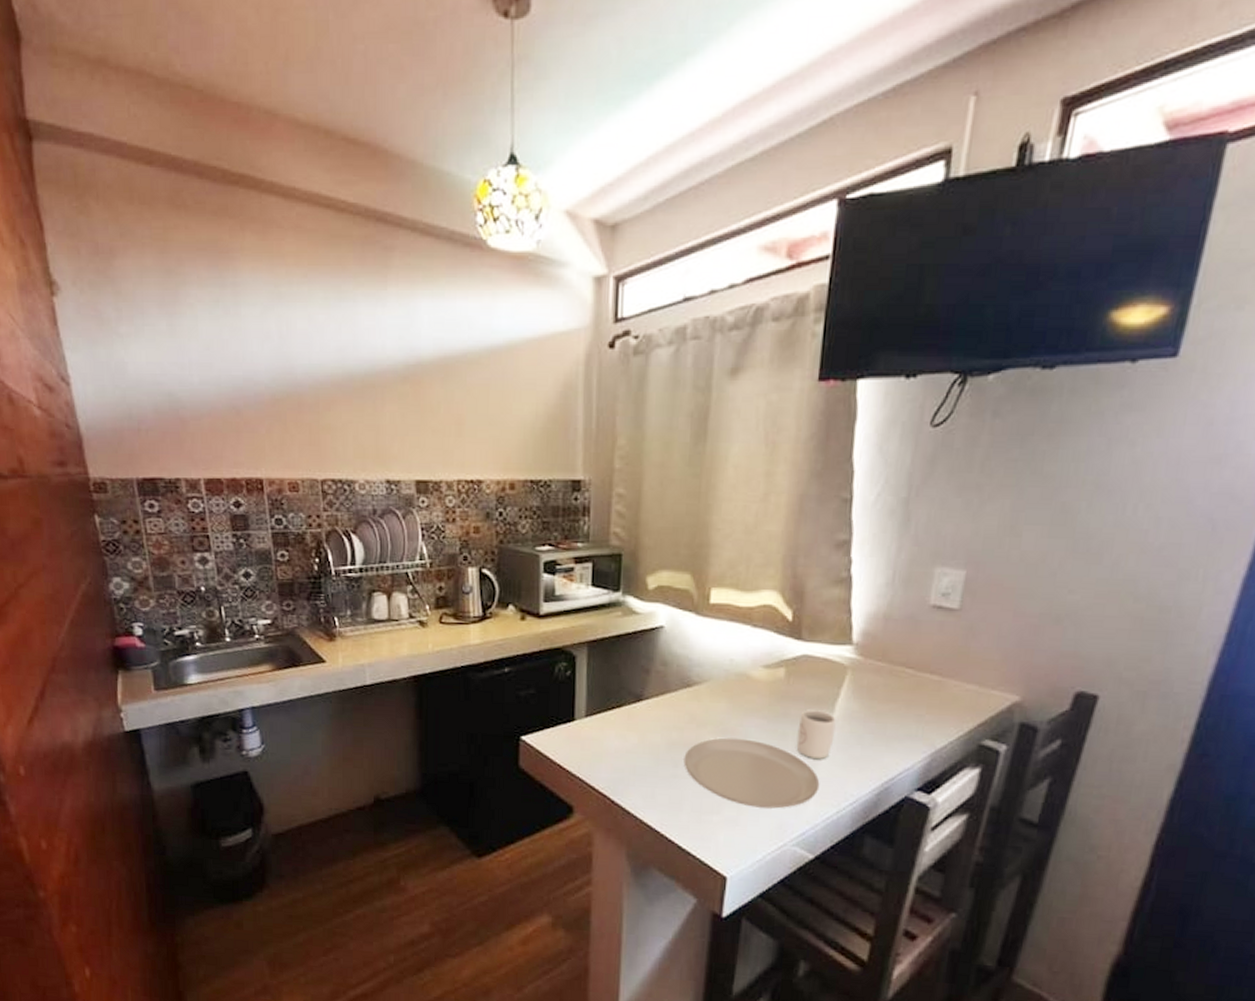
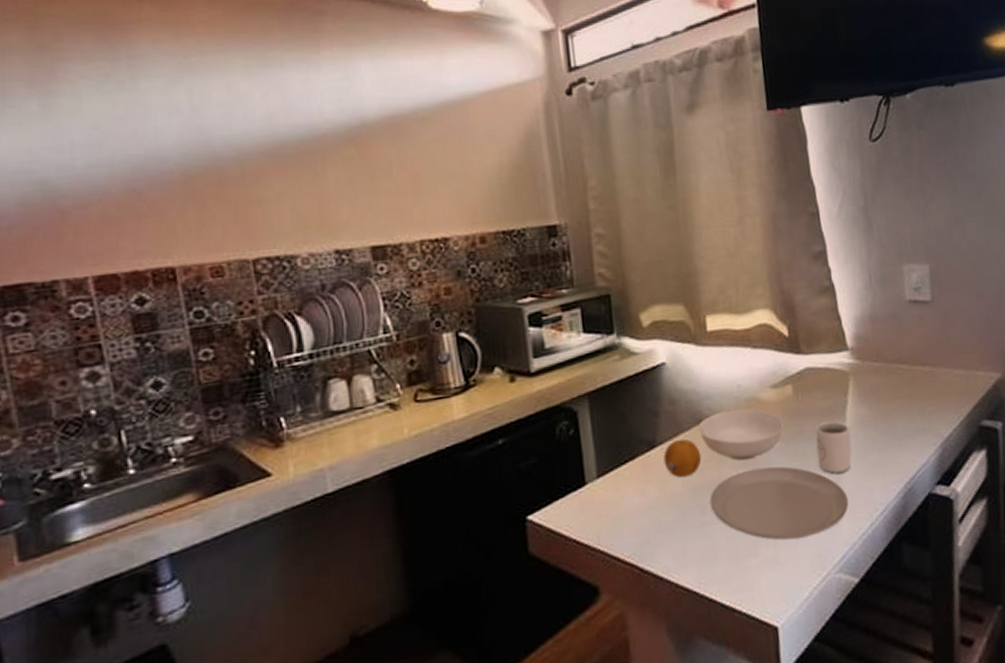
fruit: none [647,699,684,733] -> present [663,439,702,478]
bowl: none [685,680,770,729] -> present [698,409,784,461]

